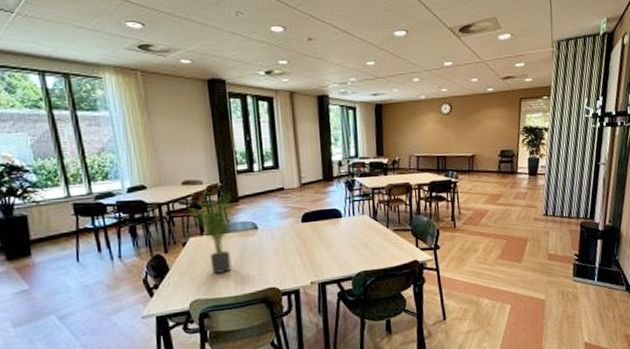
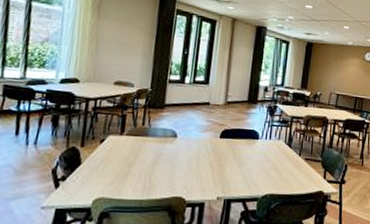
potted plant: present [188,190,237,274] -> none [114,93,162,175]

